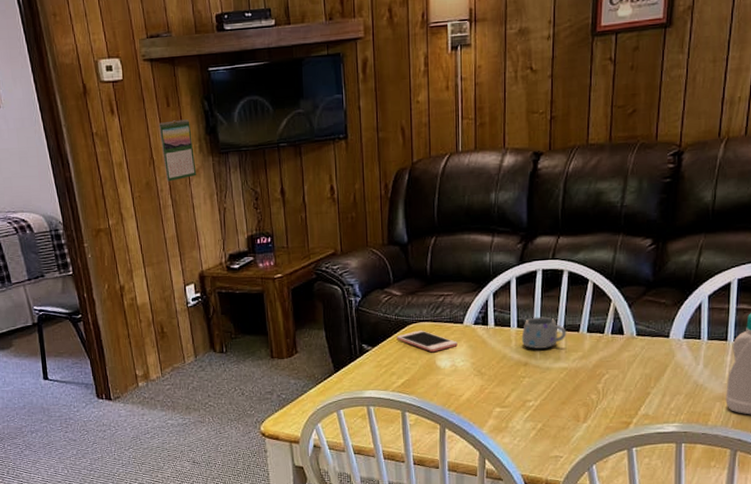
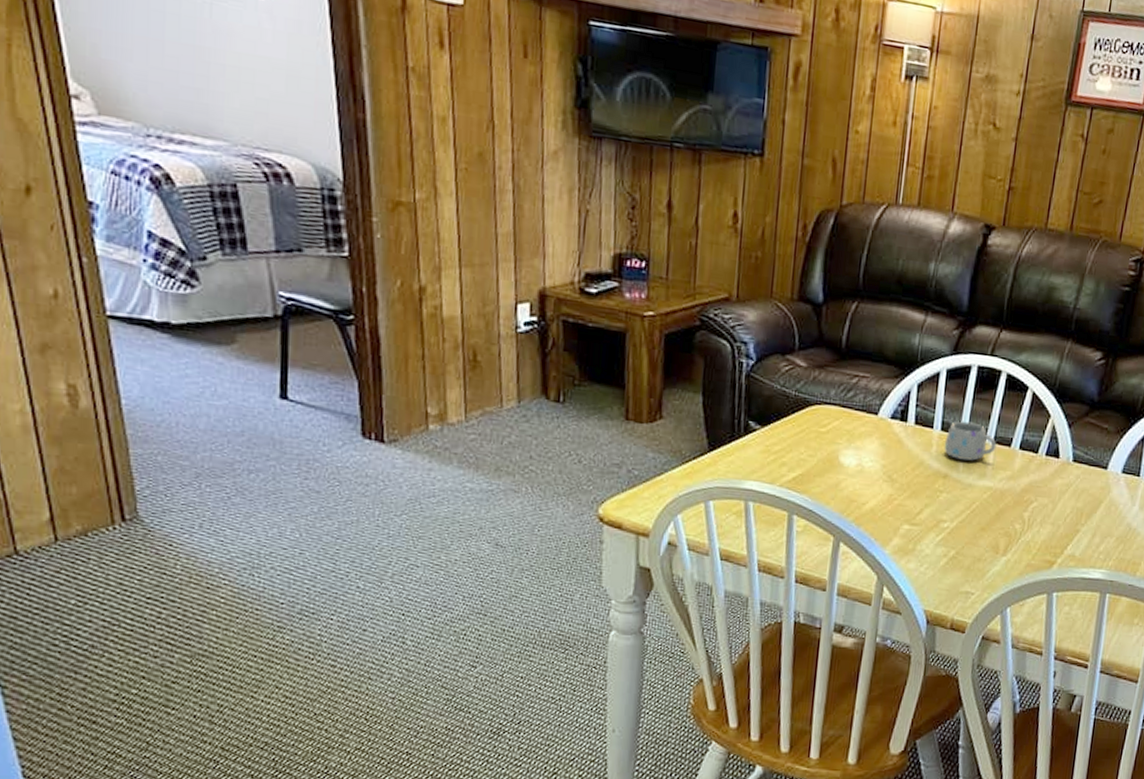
calendar: present [159,119,197,182] -> none [507,76,555,160]
cell phone: present [396,330,458,353] -> none [793,414,868,445]

